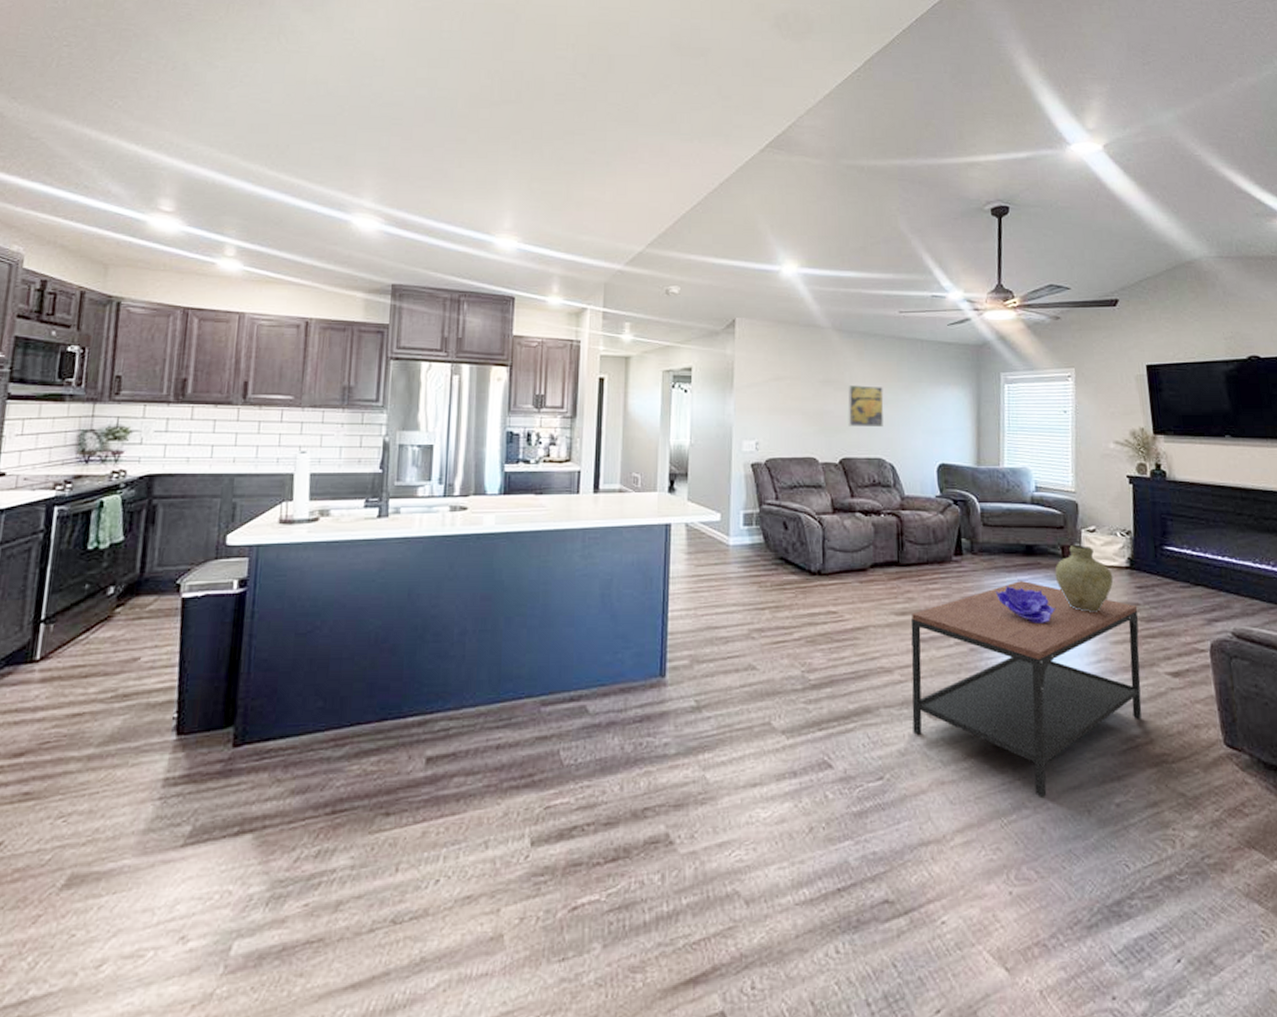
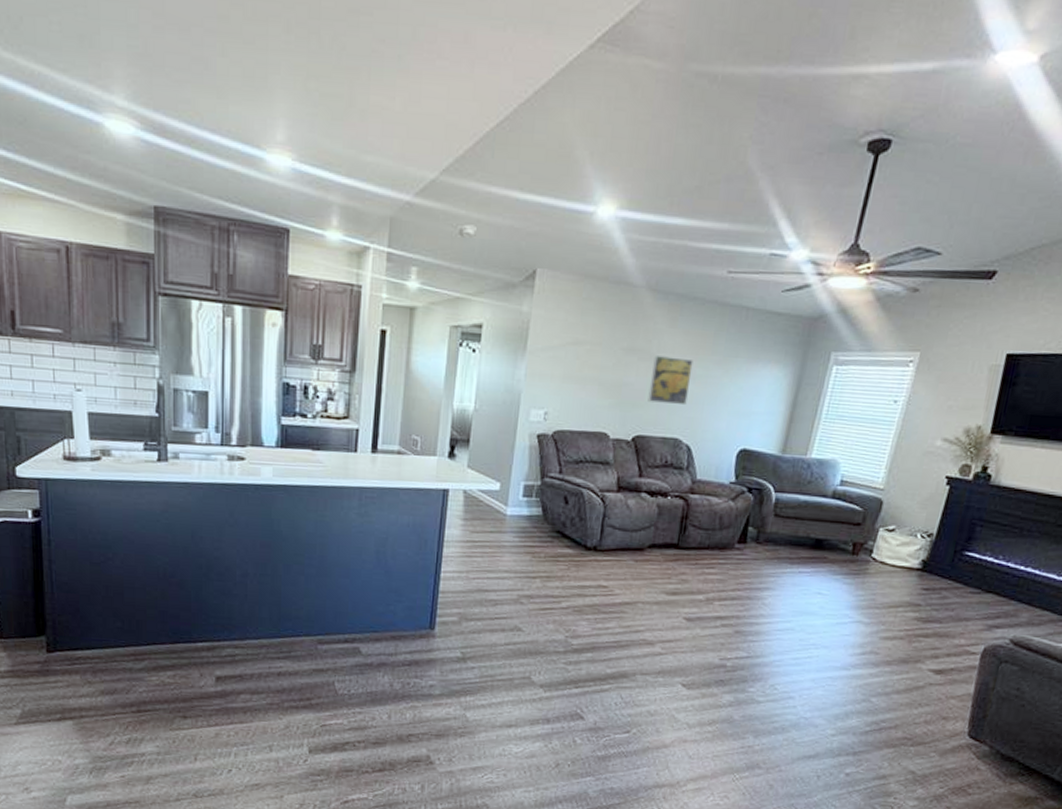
coffee table: present [910,580,1142,797] -> none [665,572,918,761]
decorative bowl: present [995,584,1056,624] -> none [772,575,833,615]
vase: present [1055,544,1114,612] -> none [839,542,901,609]

